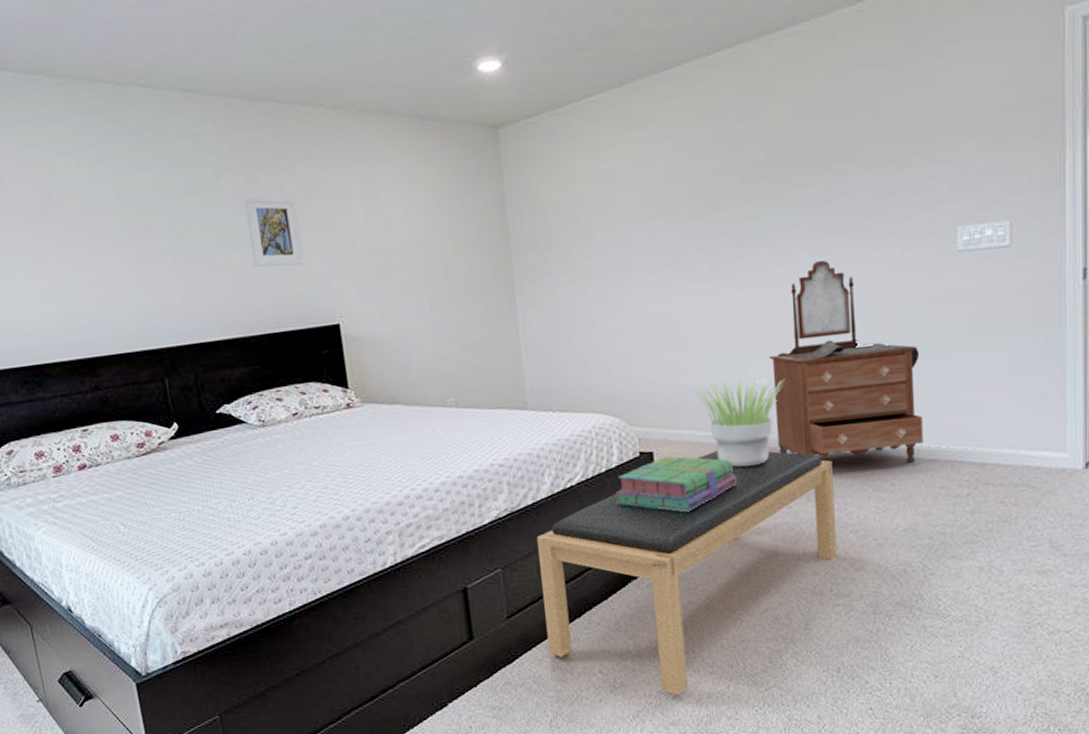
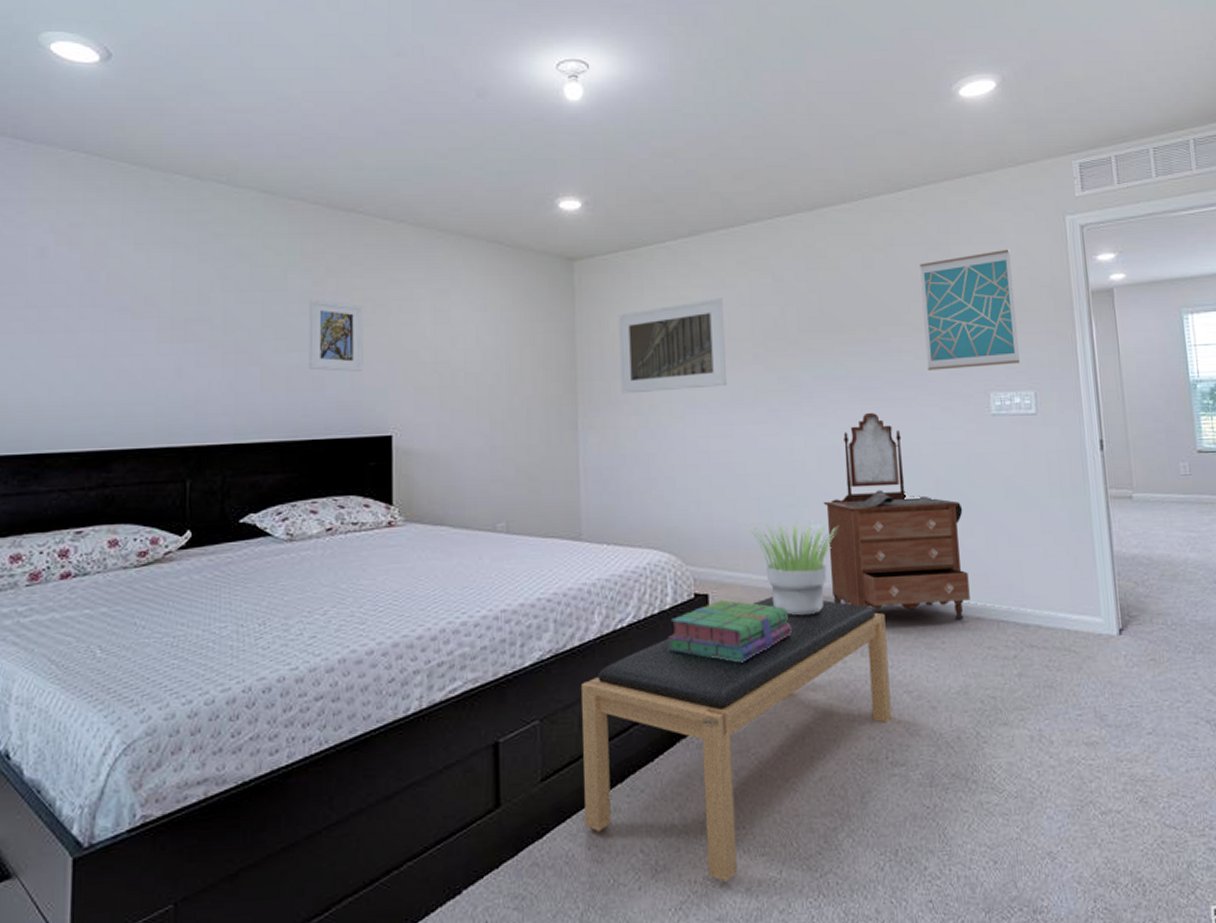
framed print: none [548,152,666,264] -> present [618,298,728,394]
wall art: none [881,56,994,209] -> present [920,249,1020,370]

